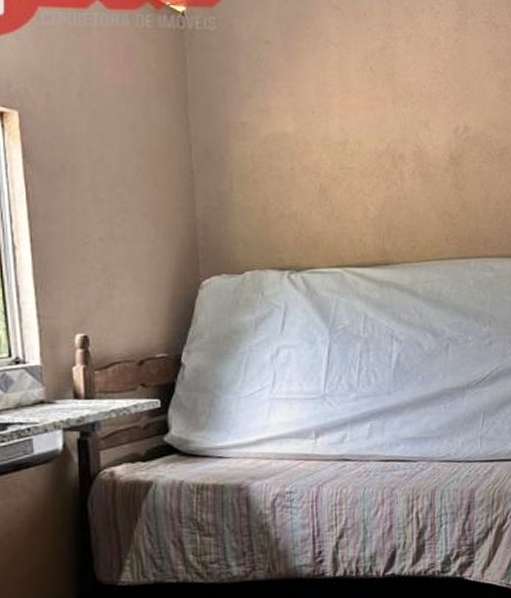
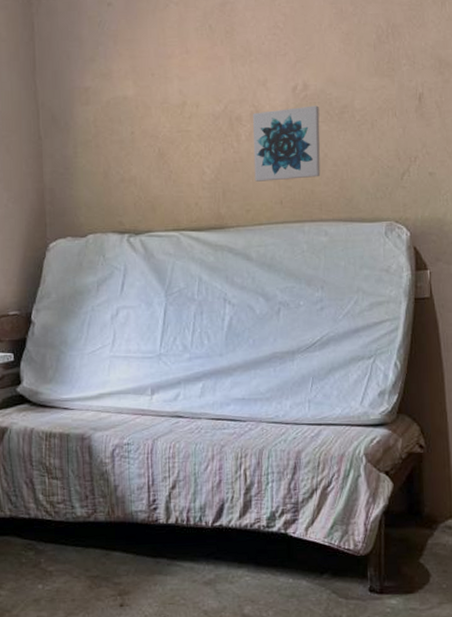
wall art: none [416,147,484,219] -> present [252,105,321,182]

